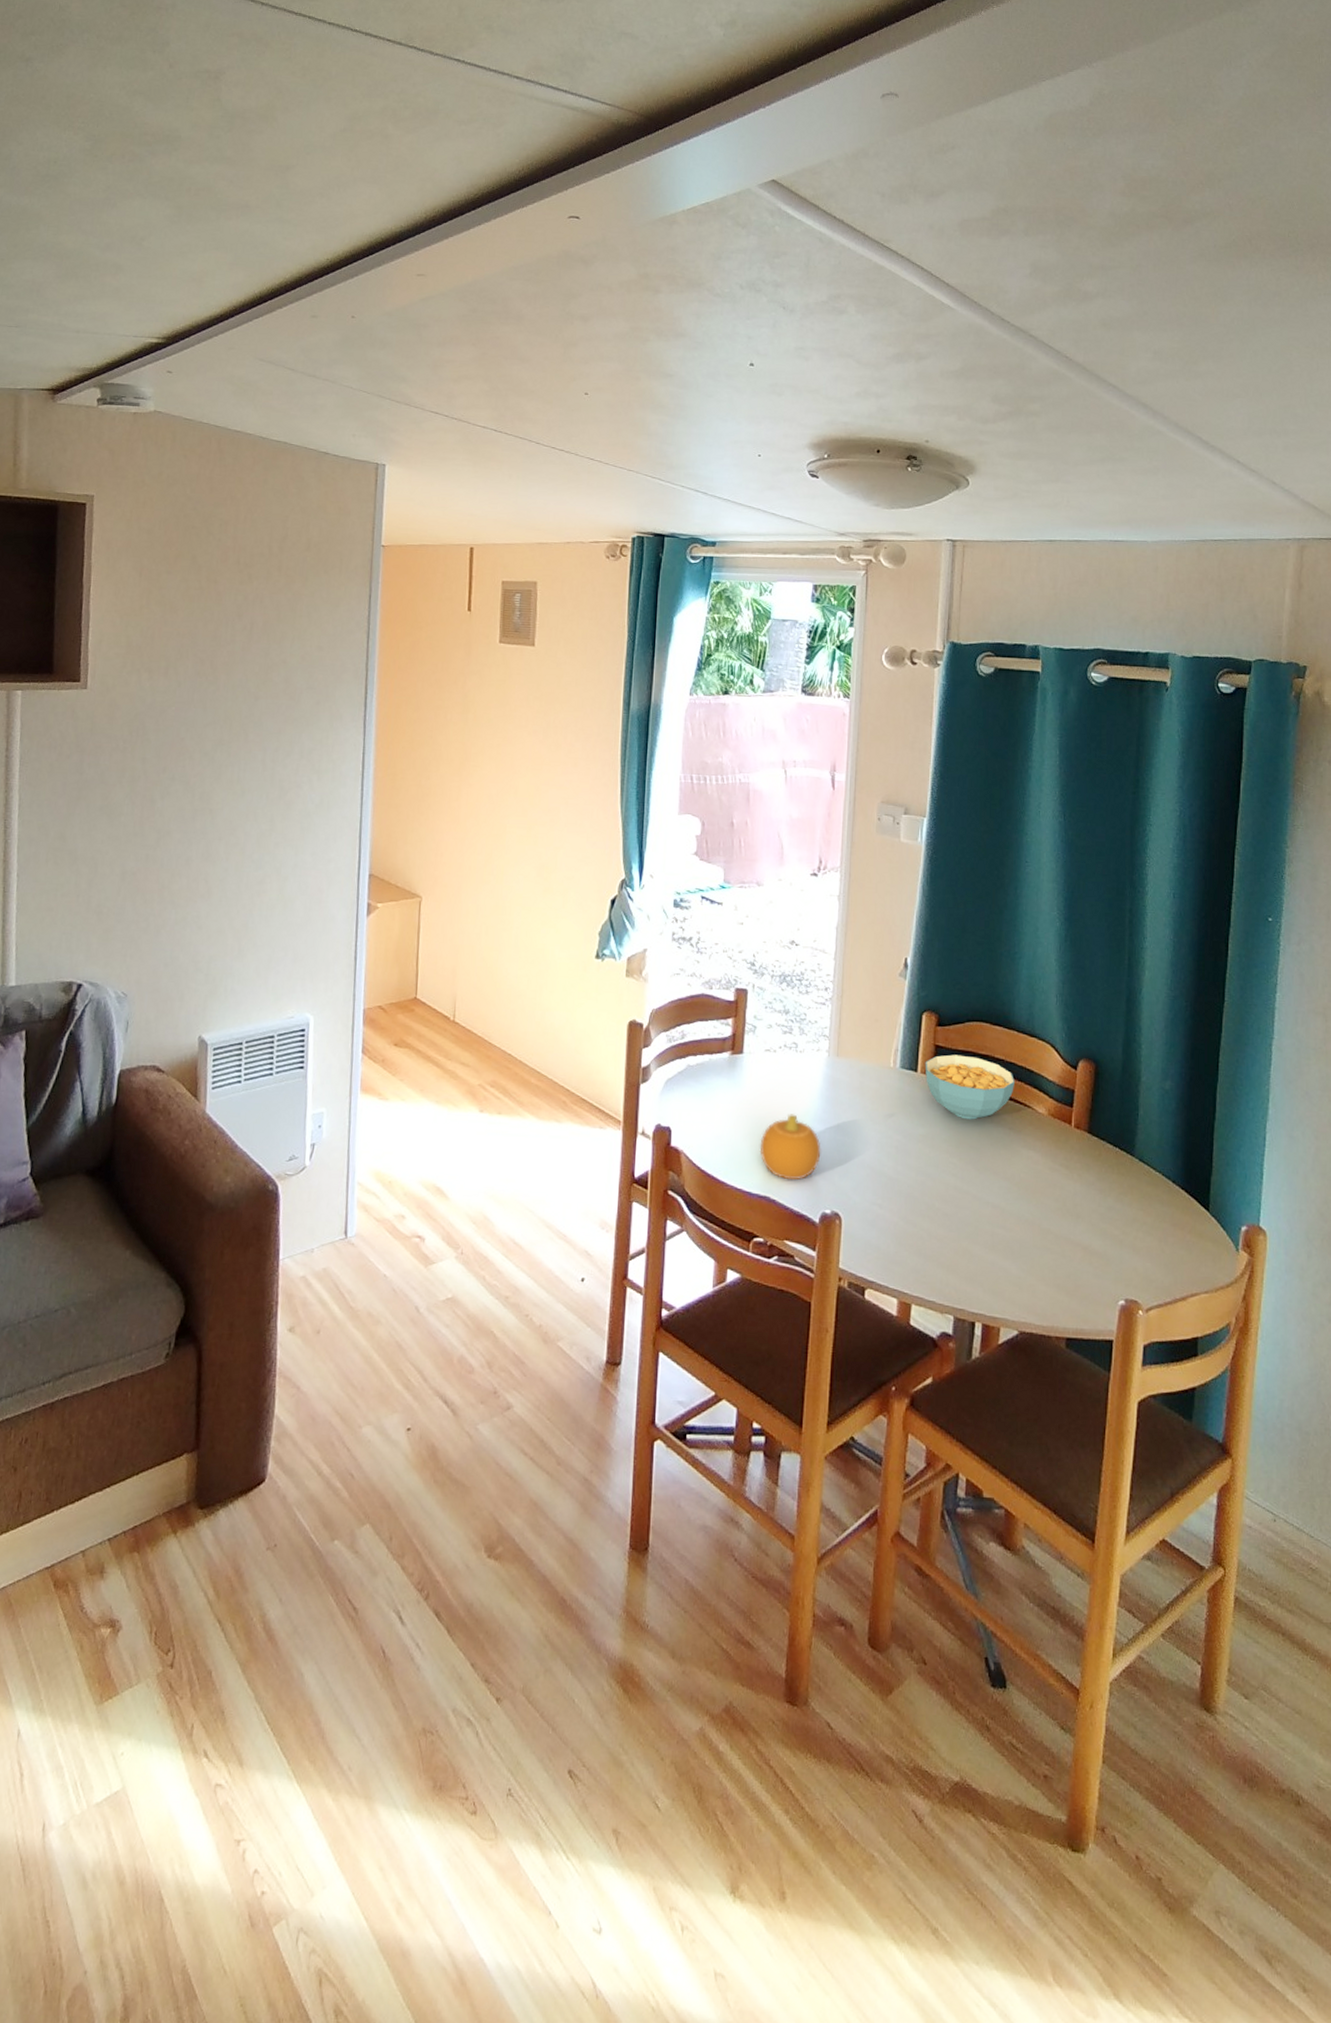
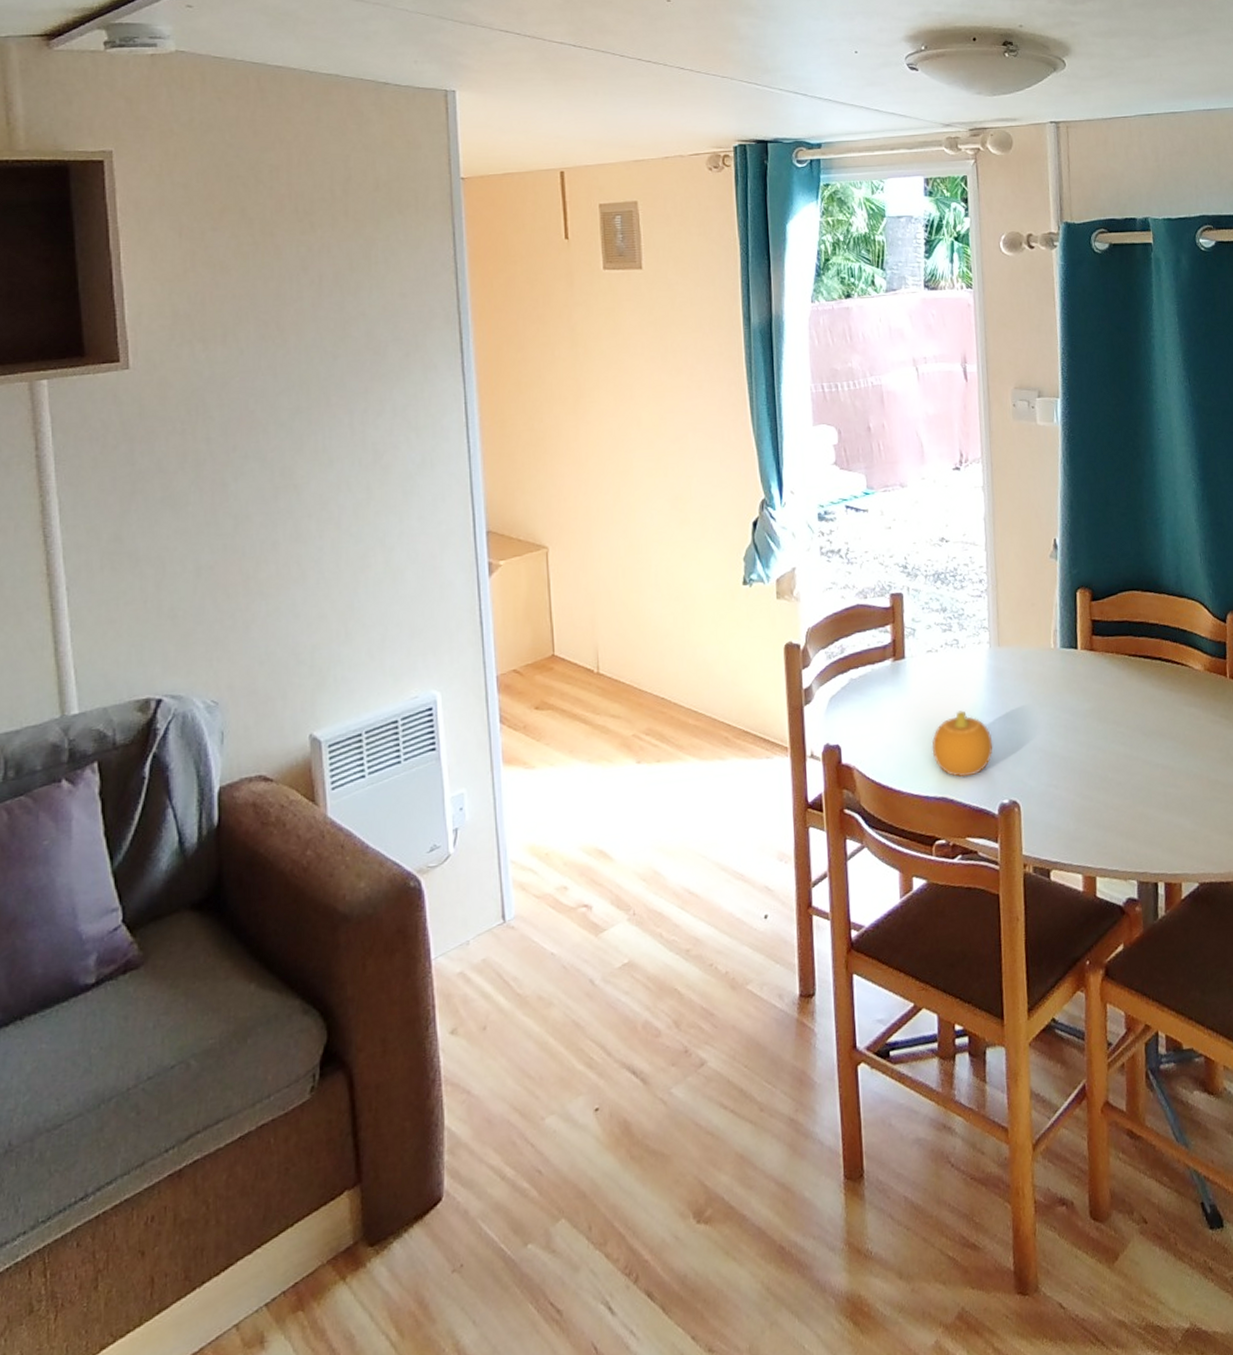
cereal bowl: present [925,1054,1015,1120] -> none [1083,625,1171,688]

